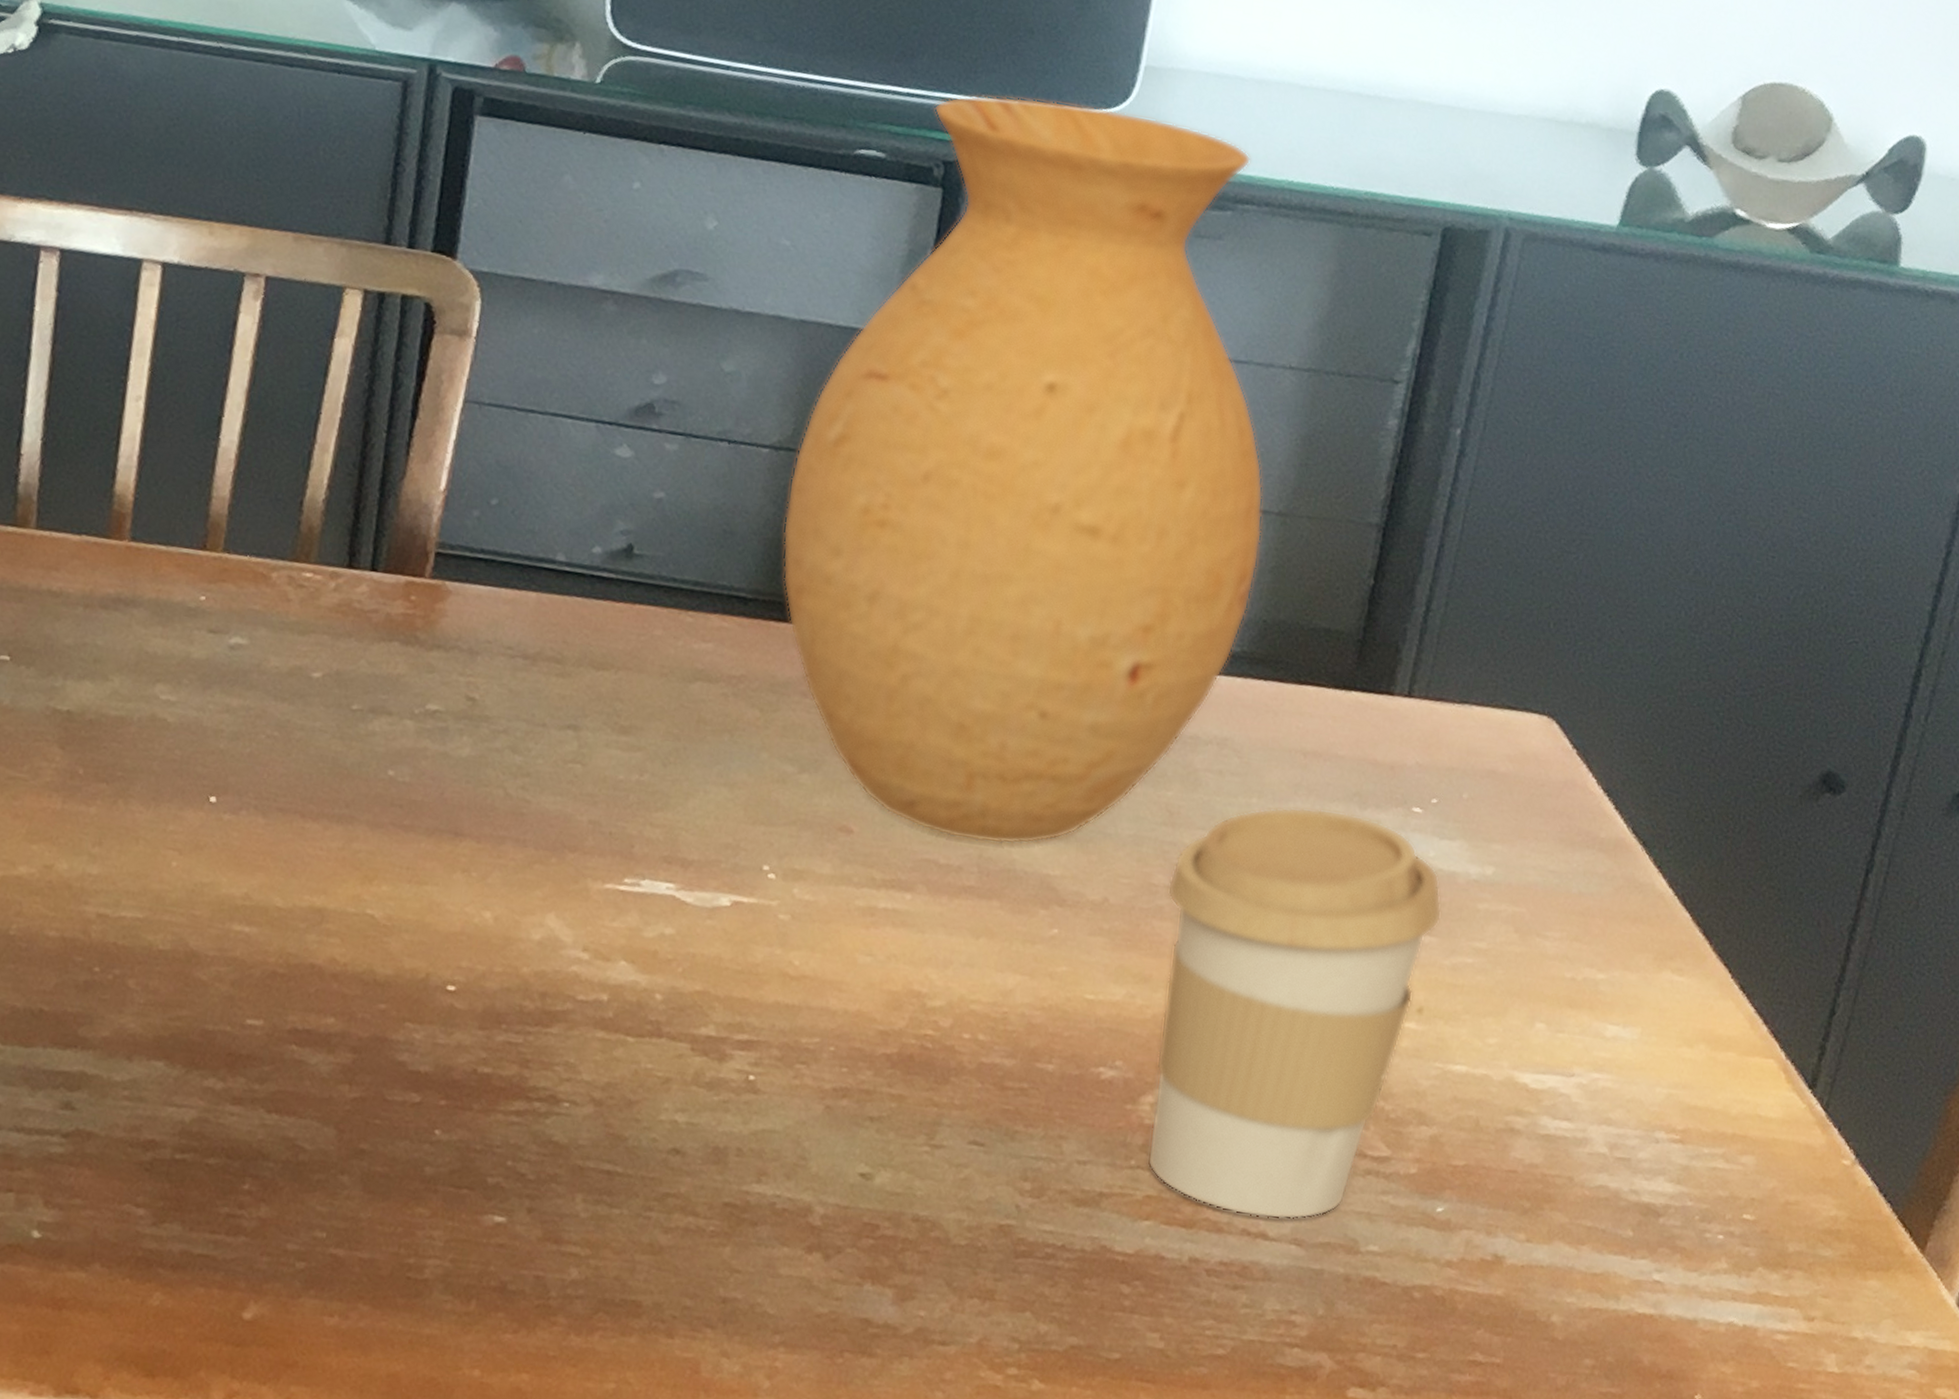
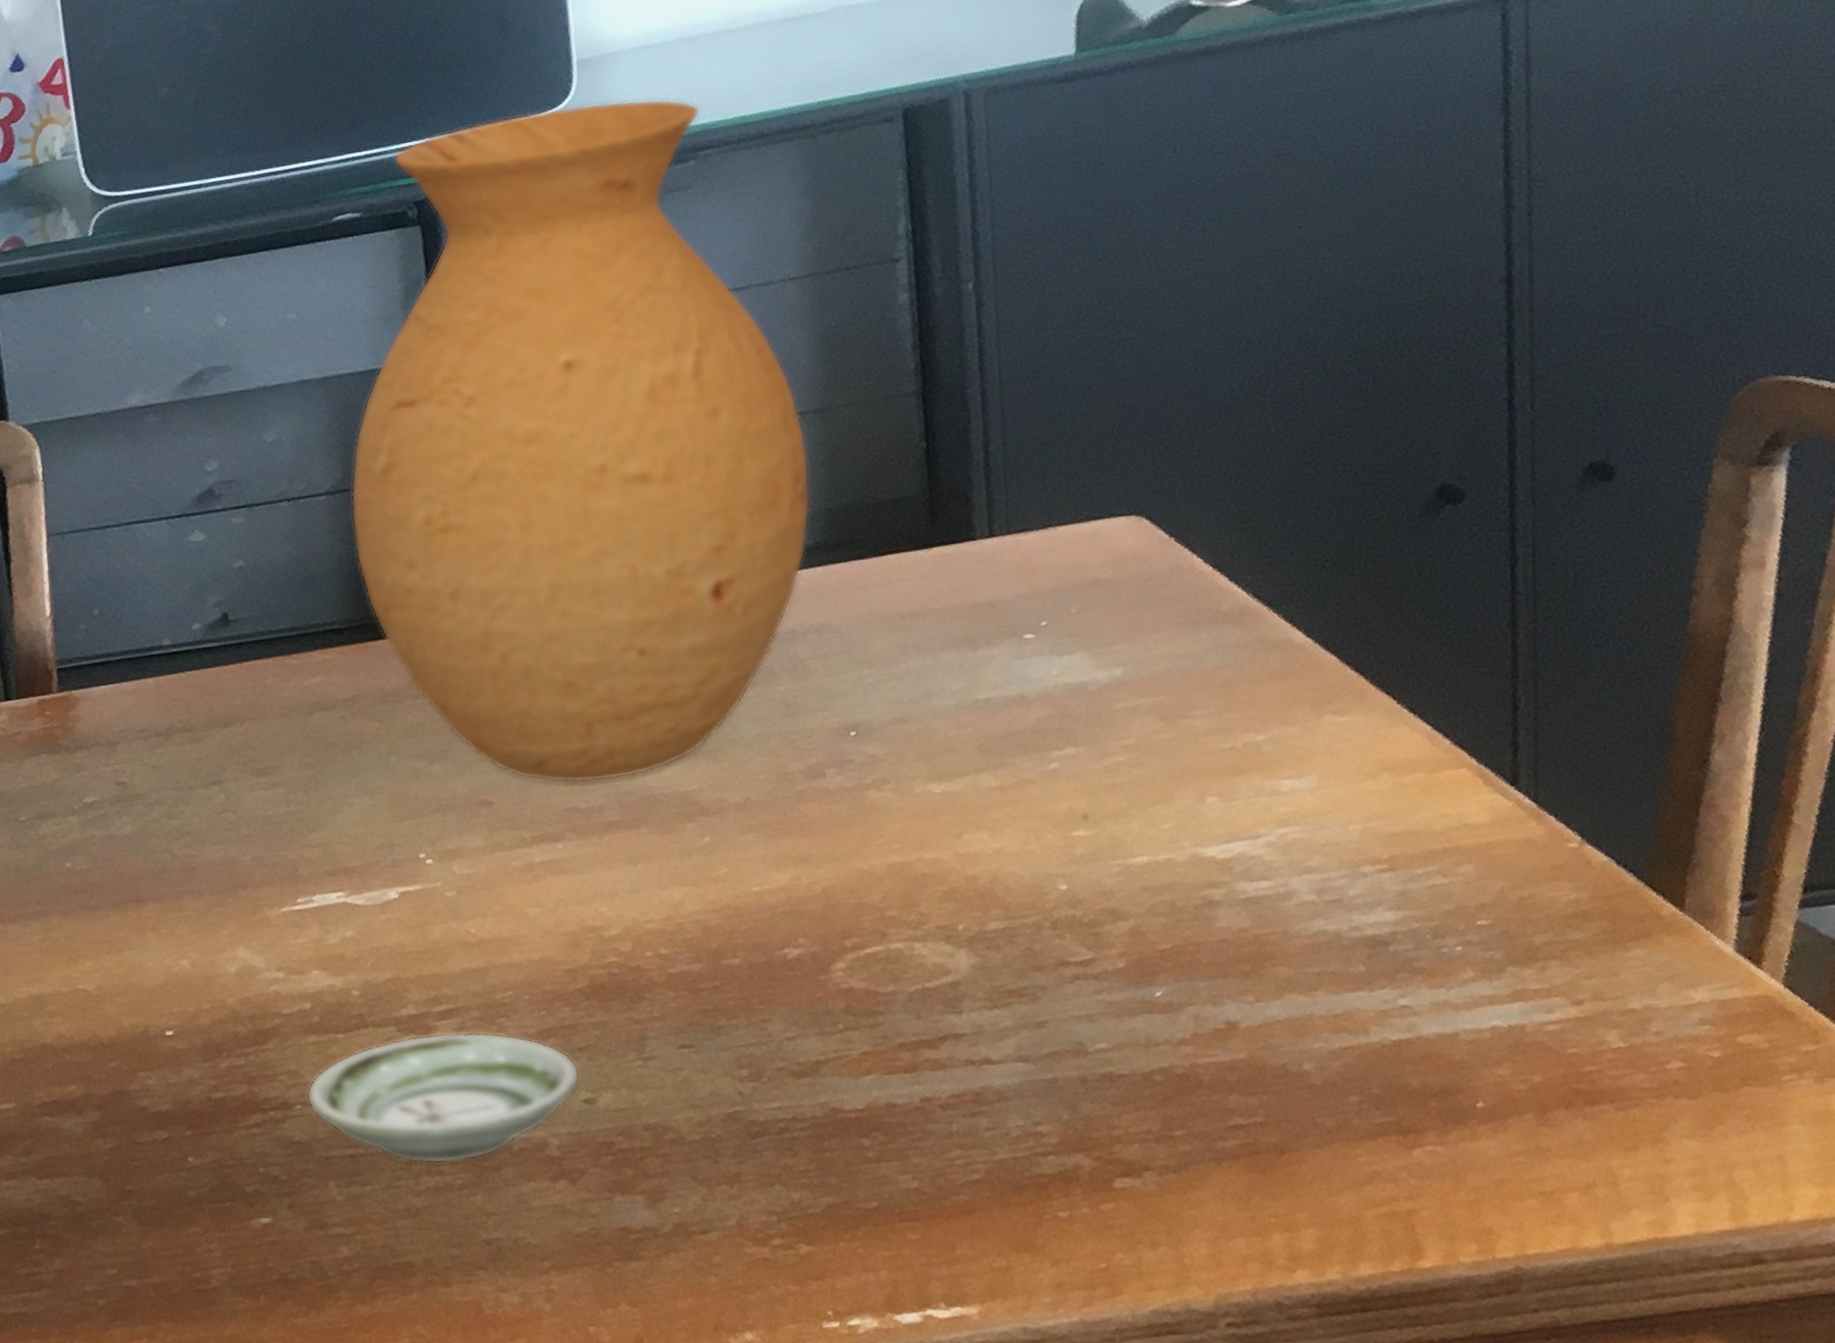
saucer: none [577,1058,864,1209] -> present [306,1032,580,1164]
coffee cup: present [1147,807,1442,1220] -> none [803,657,1082,1048]

